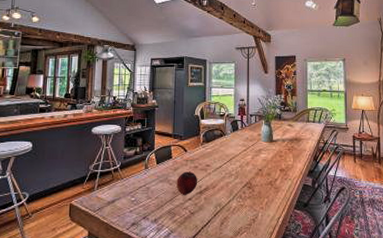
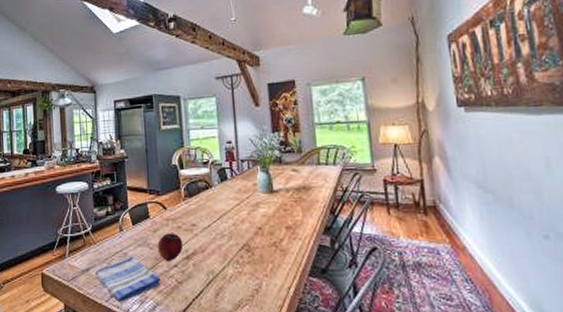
dish towel: none [119,190,177,230] -> present [94,256,161,302]

